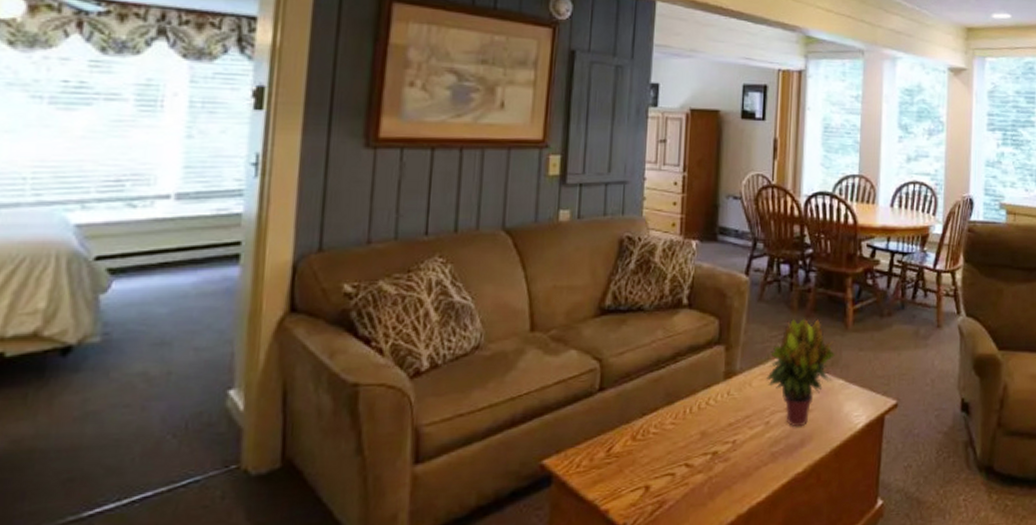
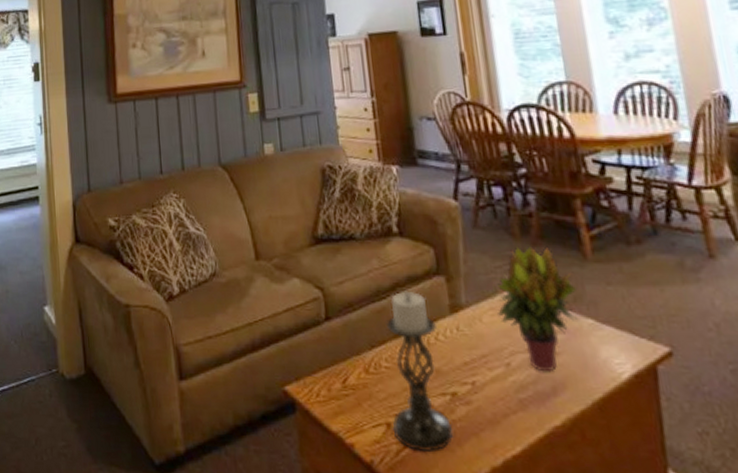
candle holder: none [650,359,709,509] -> present [385,290,454,452]

